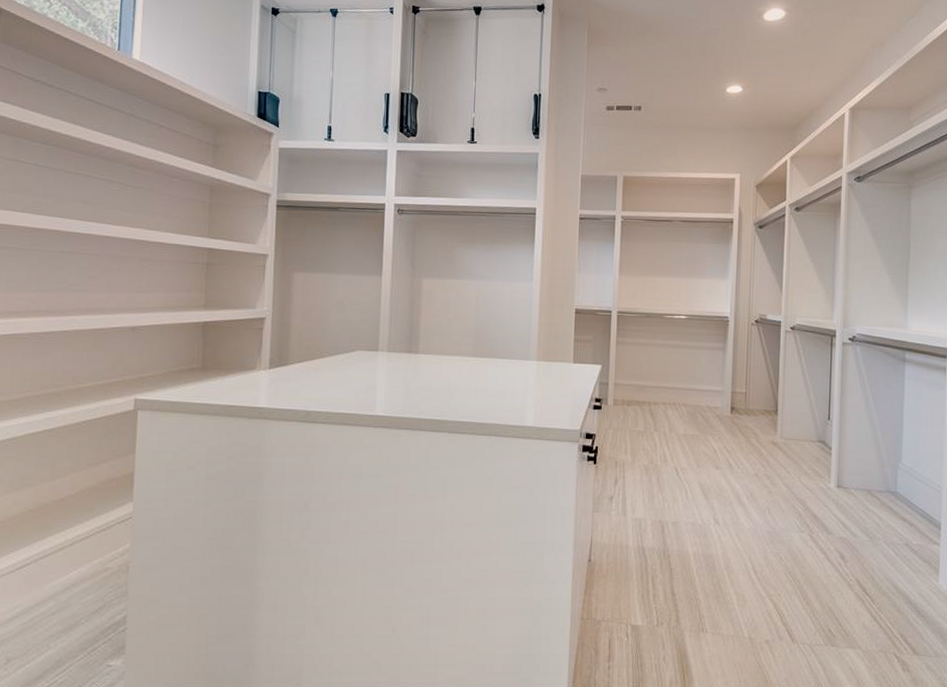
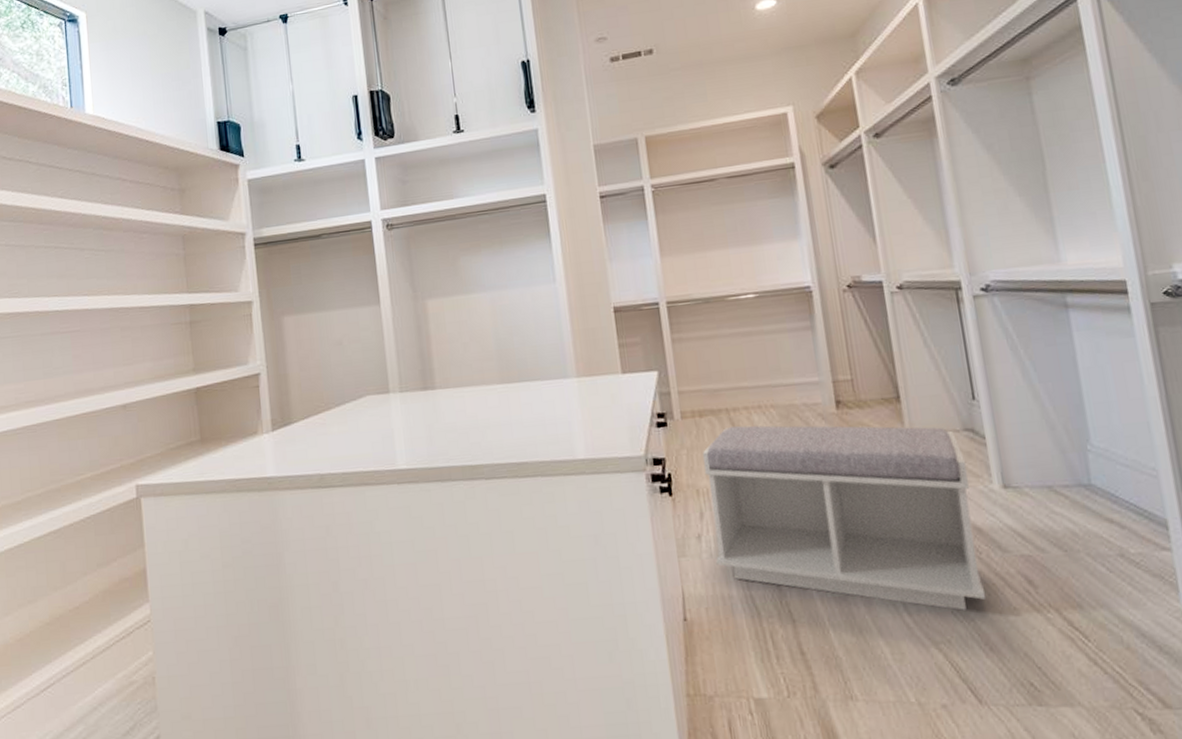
bench: none [621,416,815,573] -> present [702,425,987,611]

